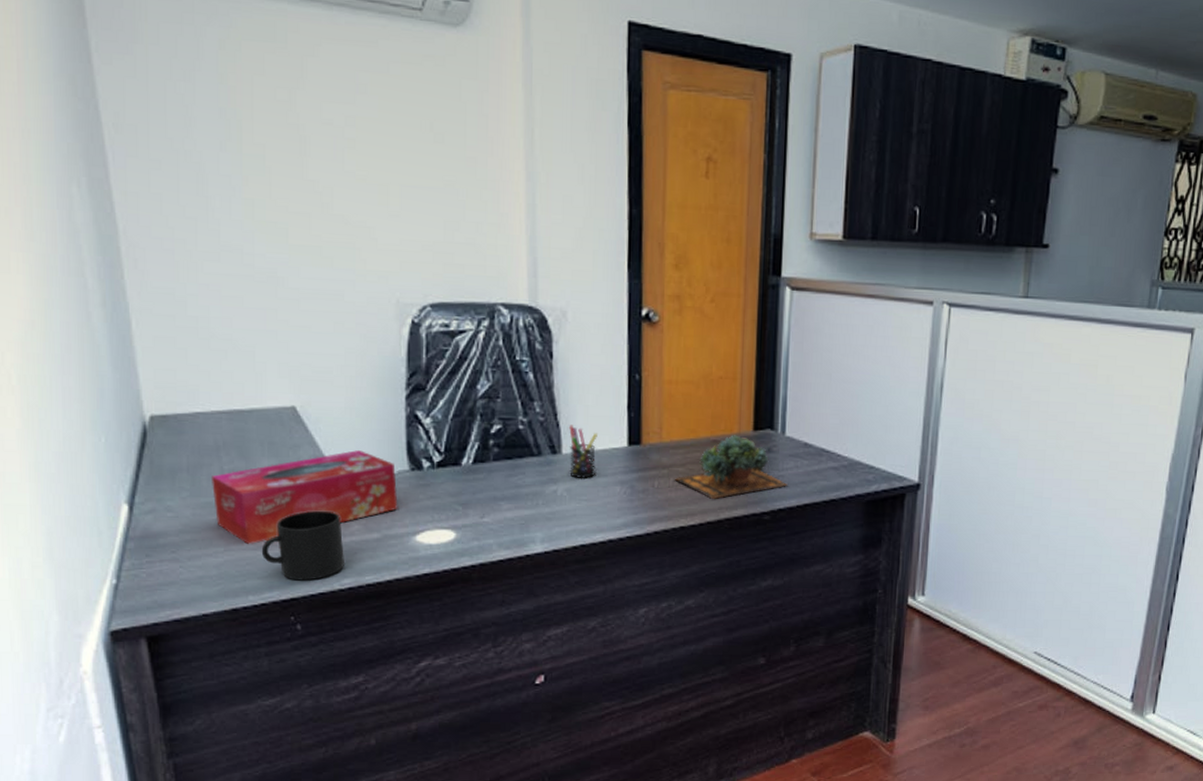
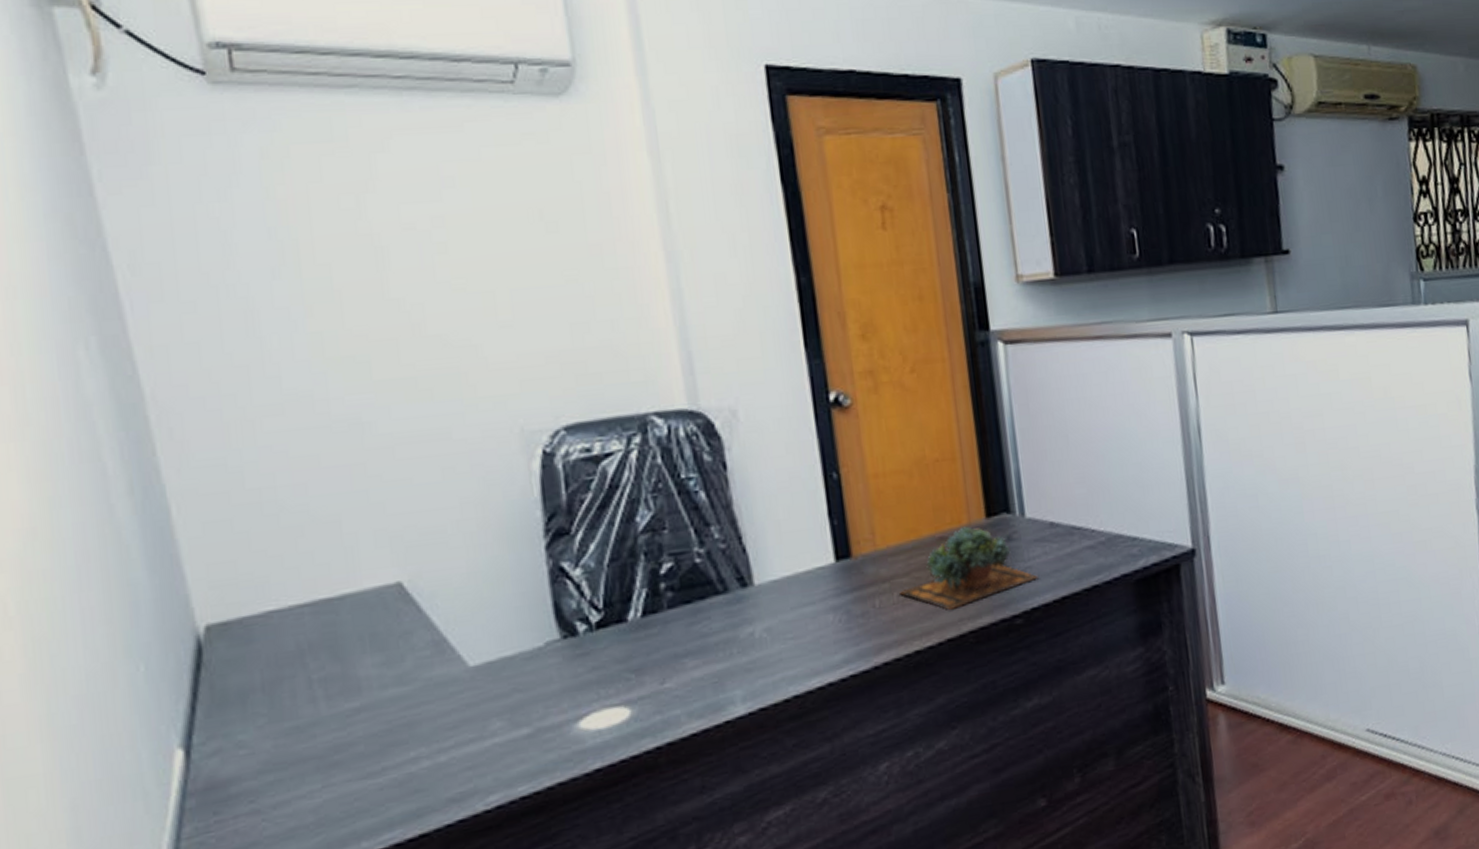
tissue box: present [212,450,398,544] -> none [296,624,551,773]
mug: present [261,510,344,581] -> none [373,709,488,810]
pen holder: present [569,425,597,480] -> none [758,547,800,613]

